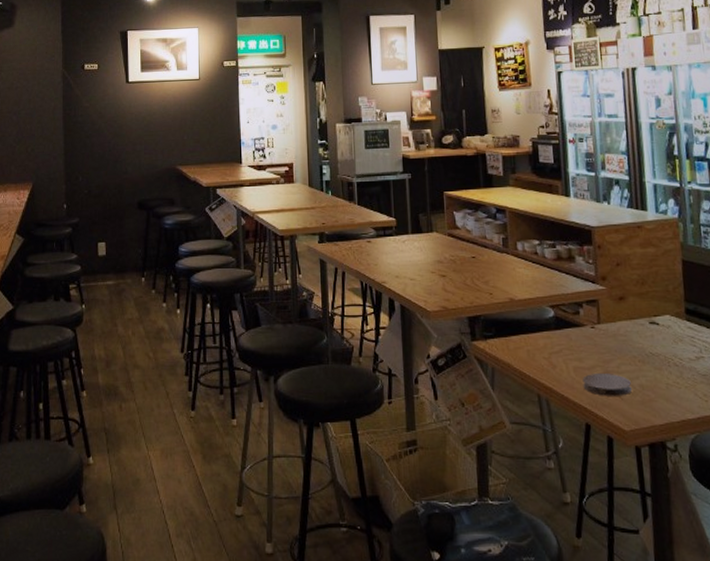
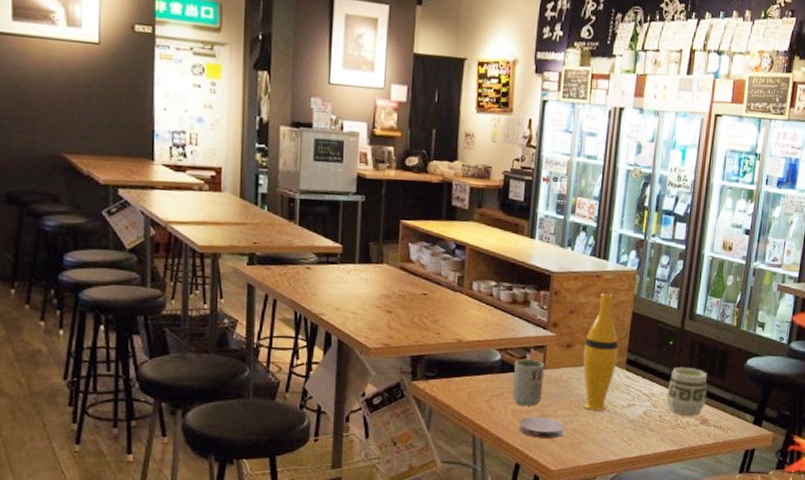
cup: none [569,313,602,363] -> present [512,358,544,407]
vase: none [637,243,676,365] -> present [583,293,619,411]

